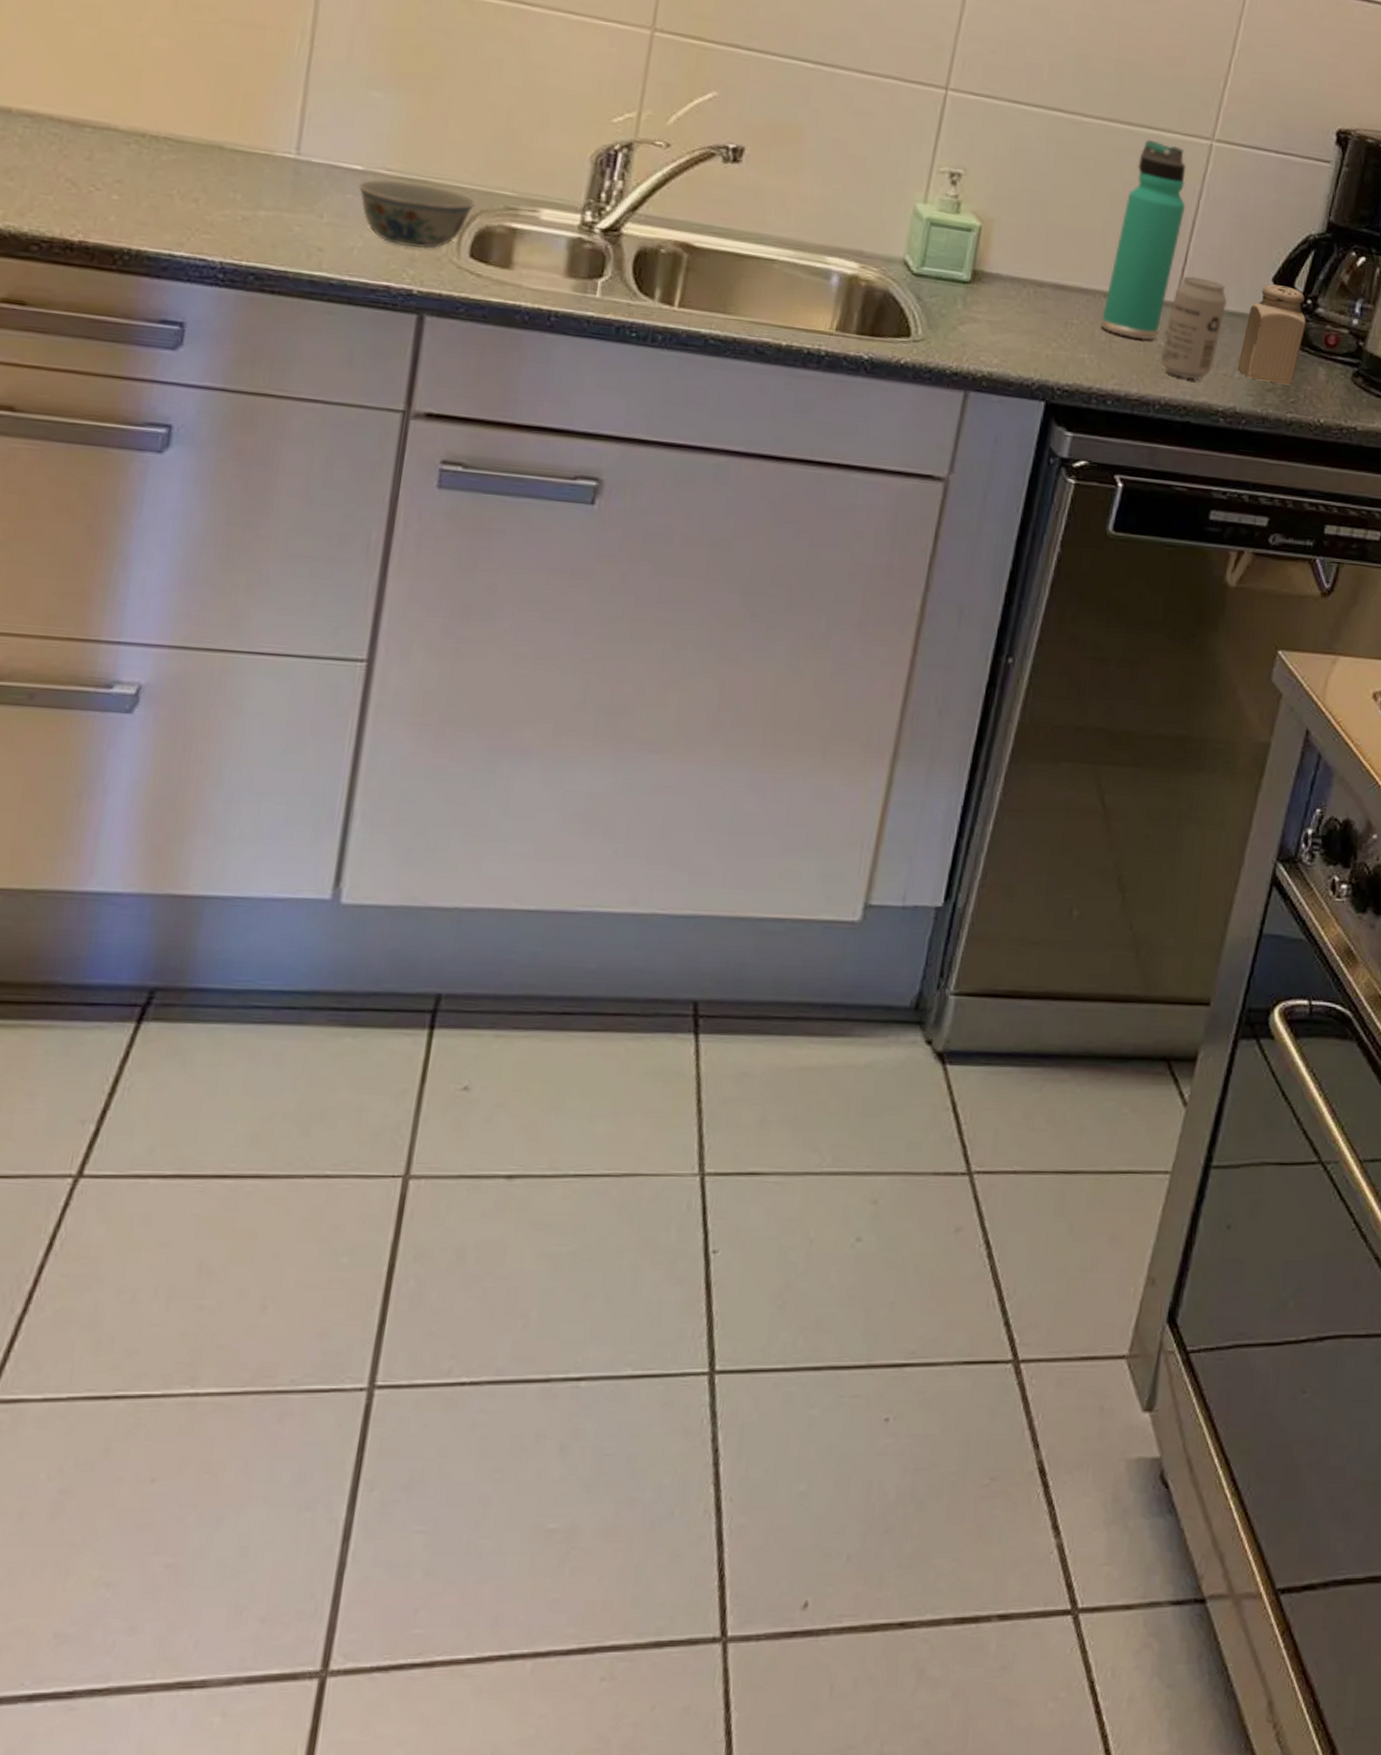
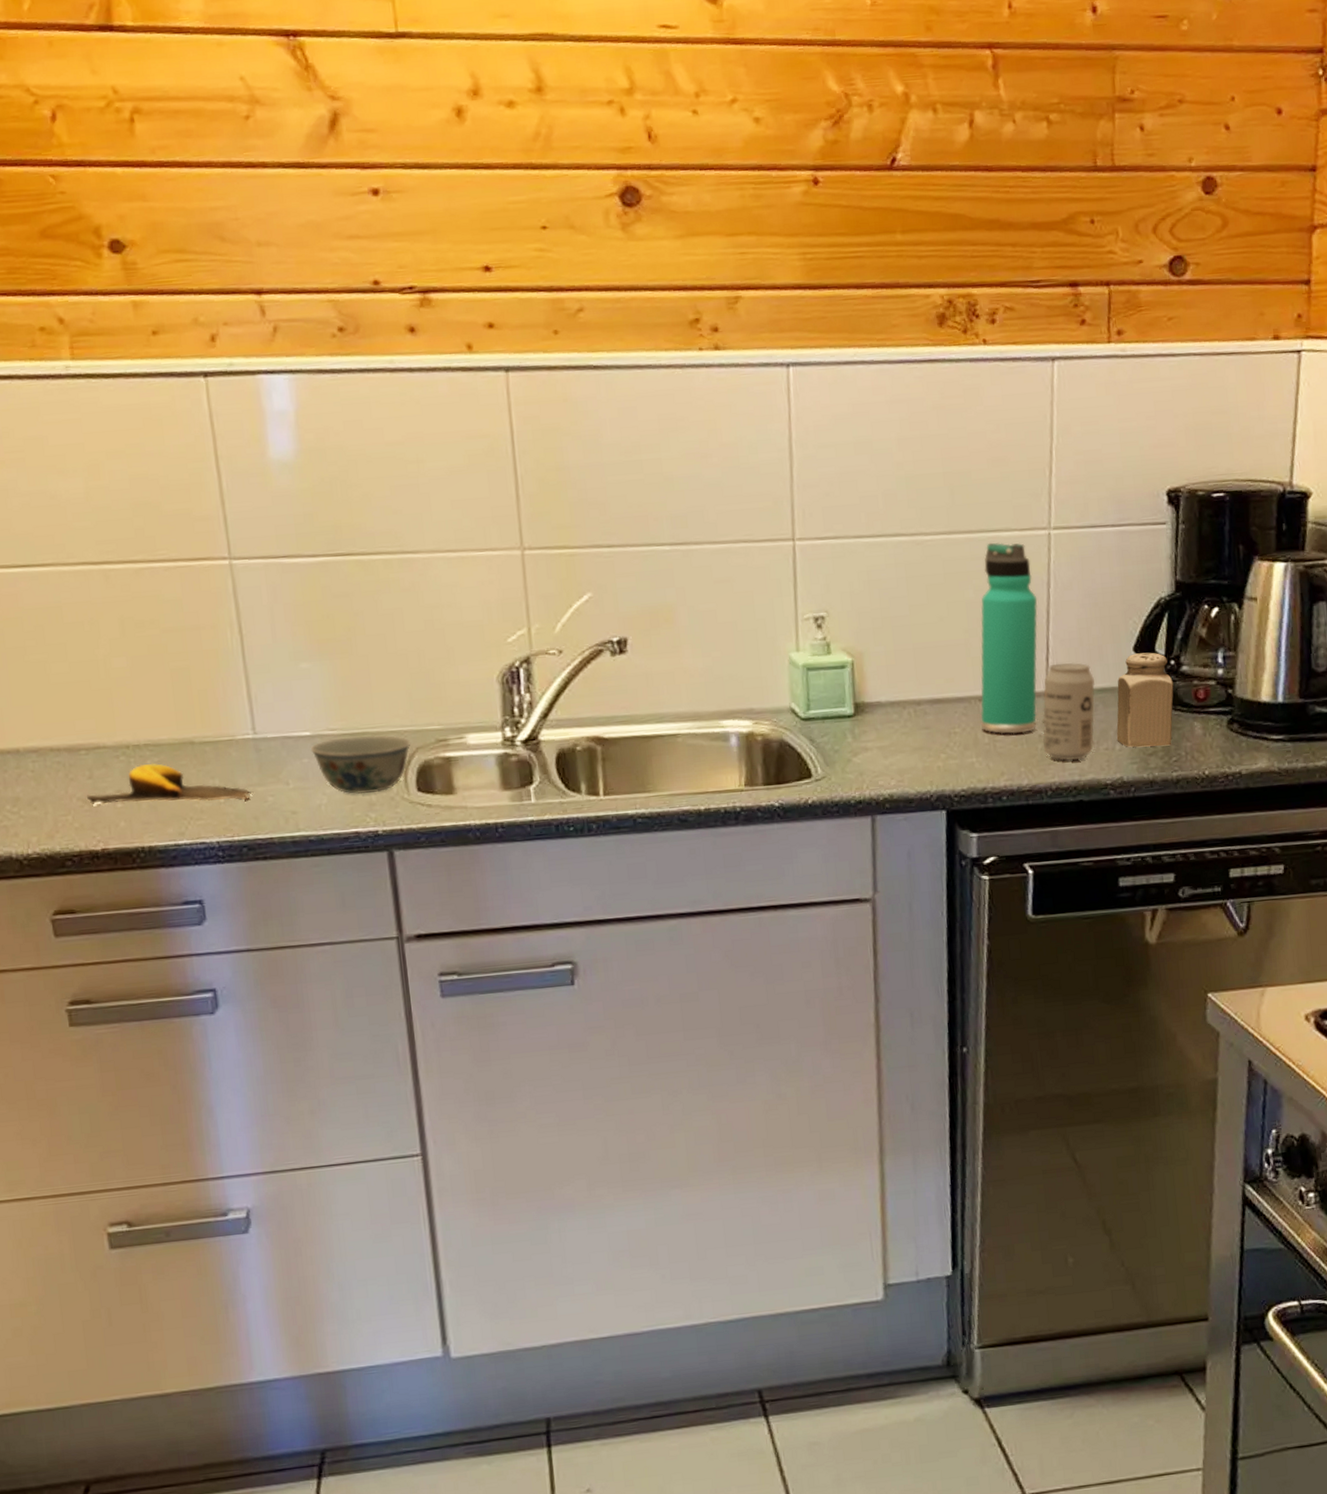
banana: none [78,158,279,223] -> present [87,763,254,804]

